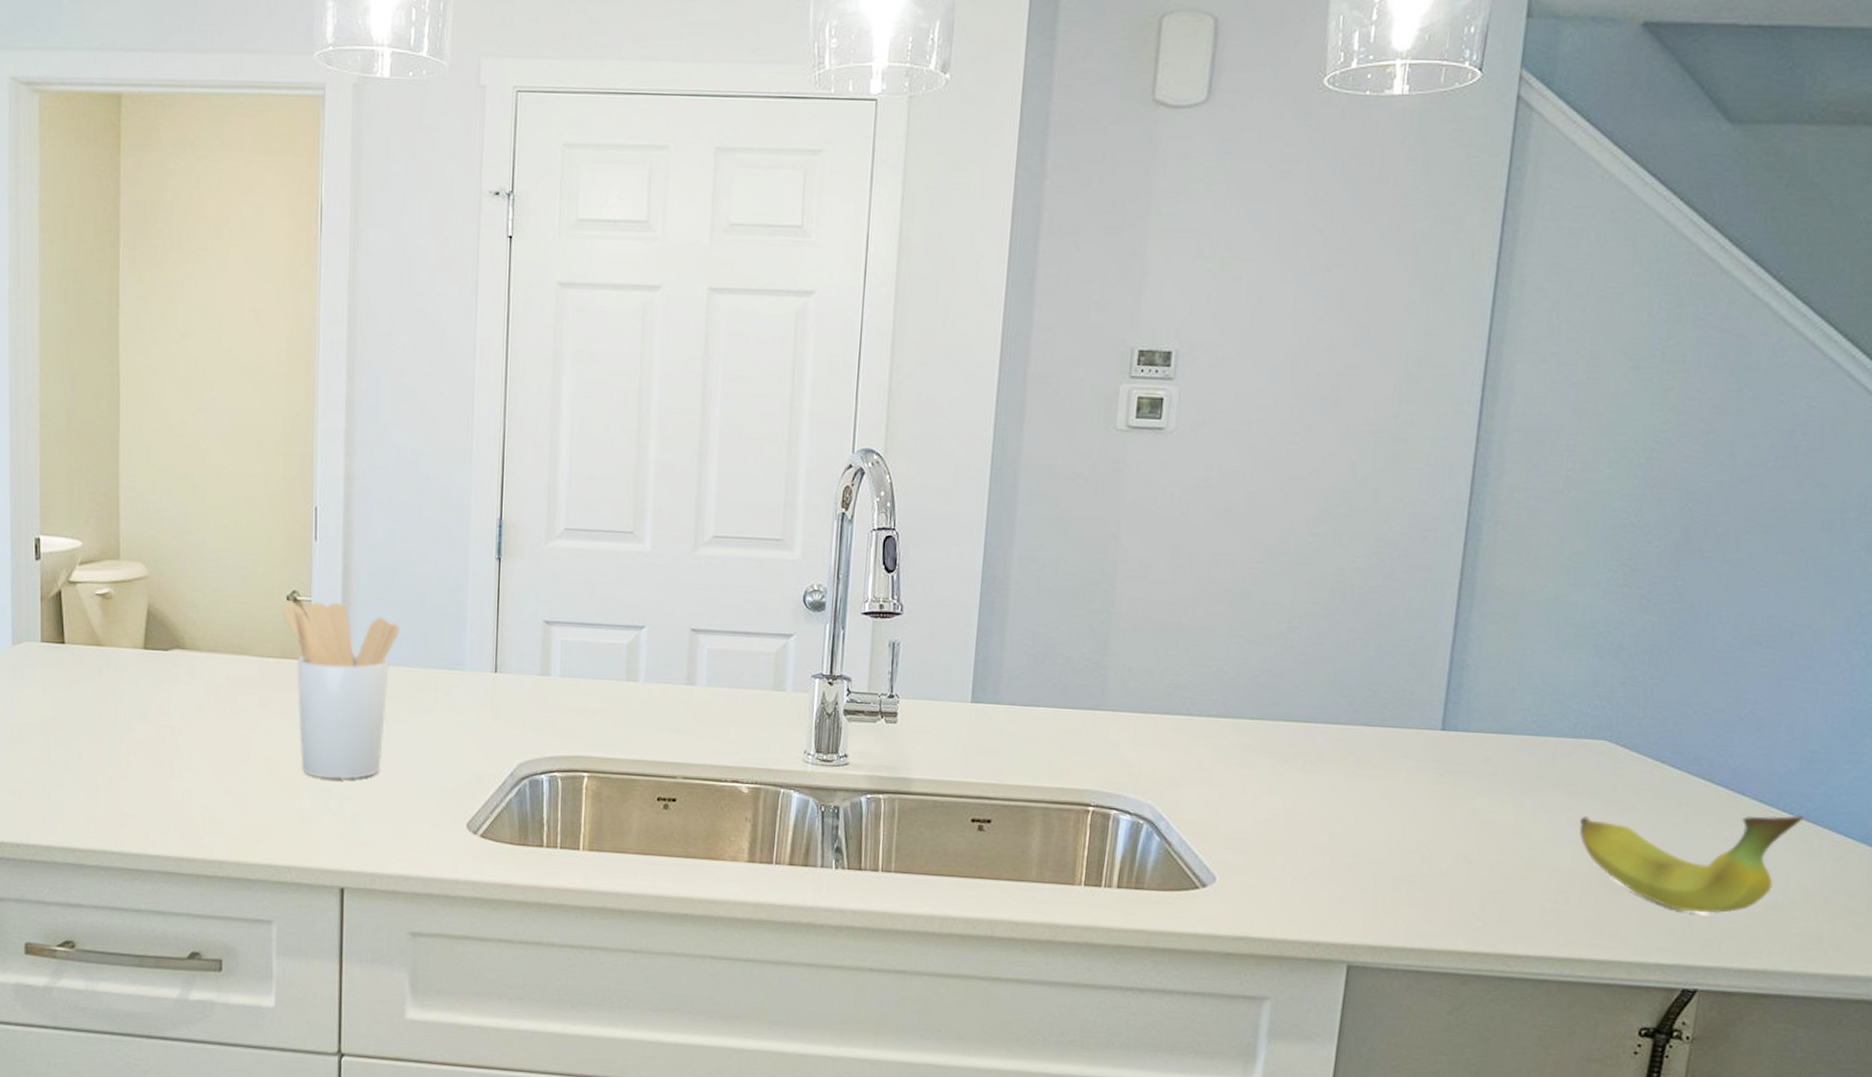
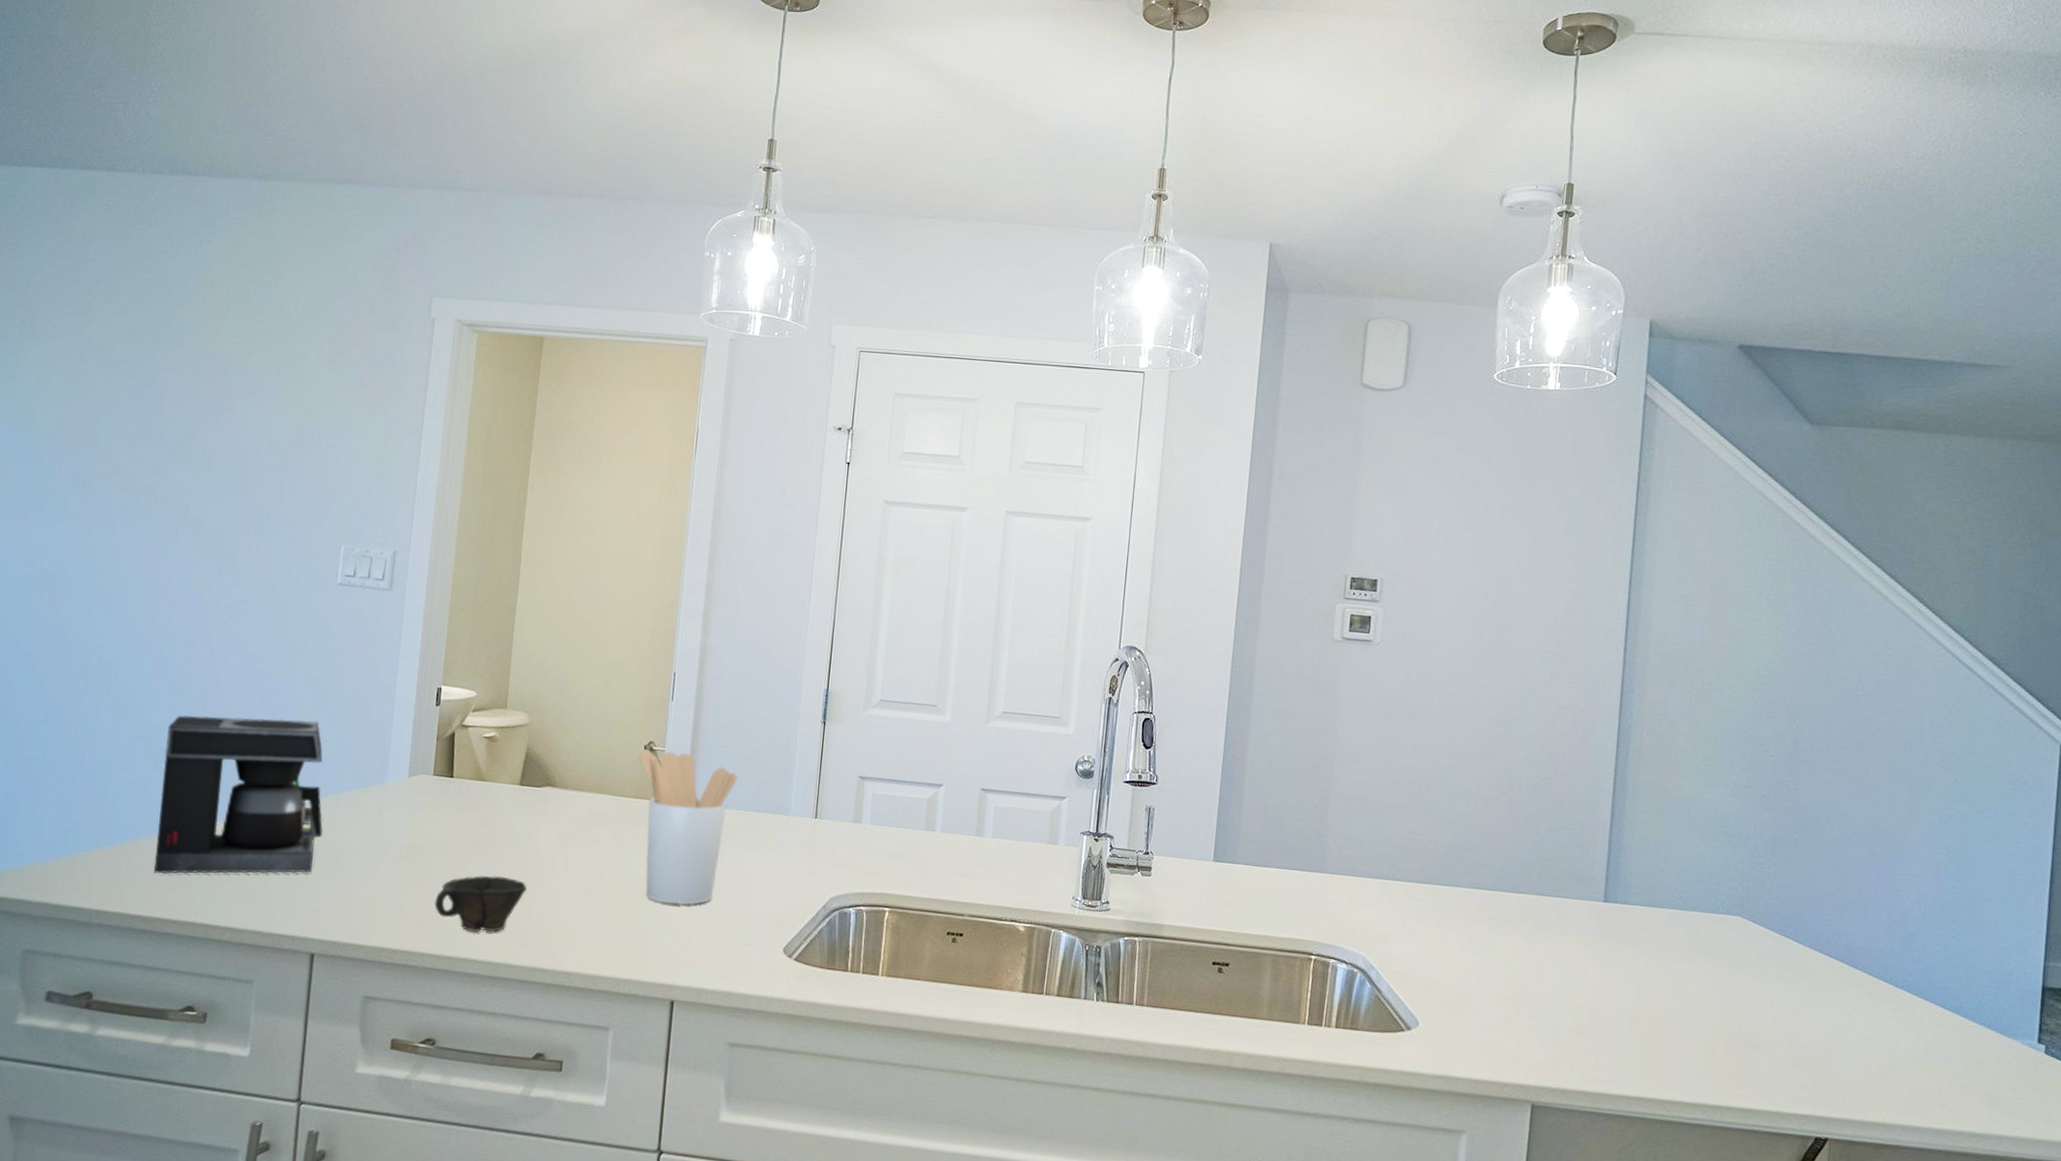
cup: none [58,754,163,820] -> present [434,875,527,932]
fruit: present [1579,815,1805,914] -> none [1721,981,1907,1071]

